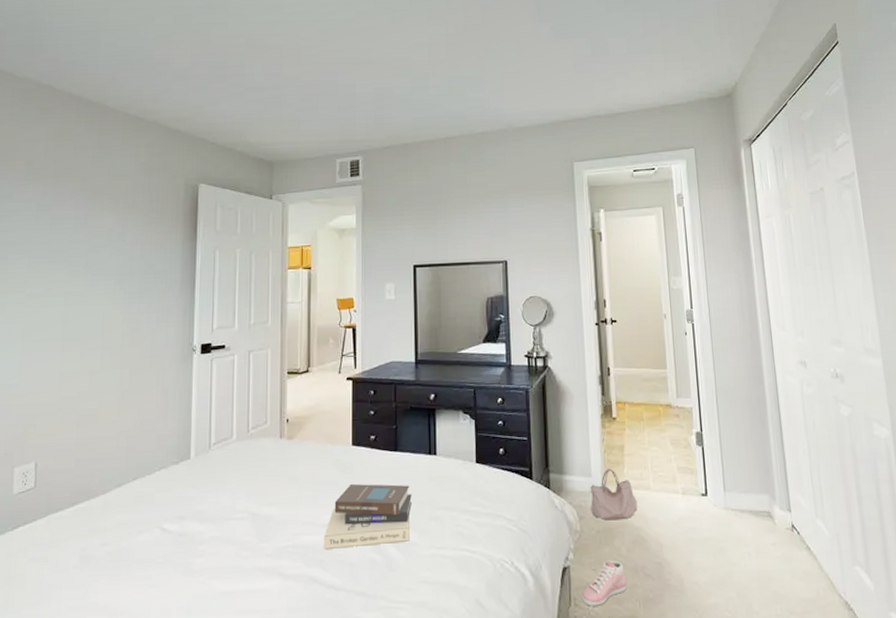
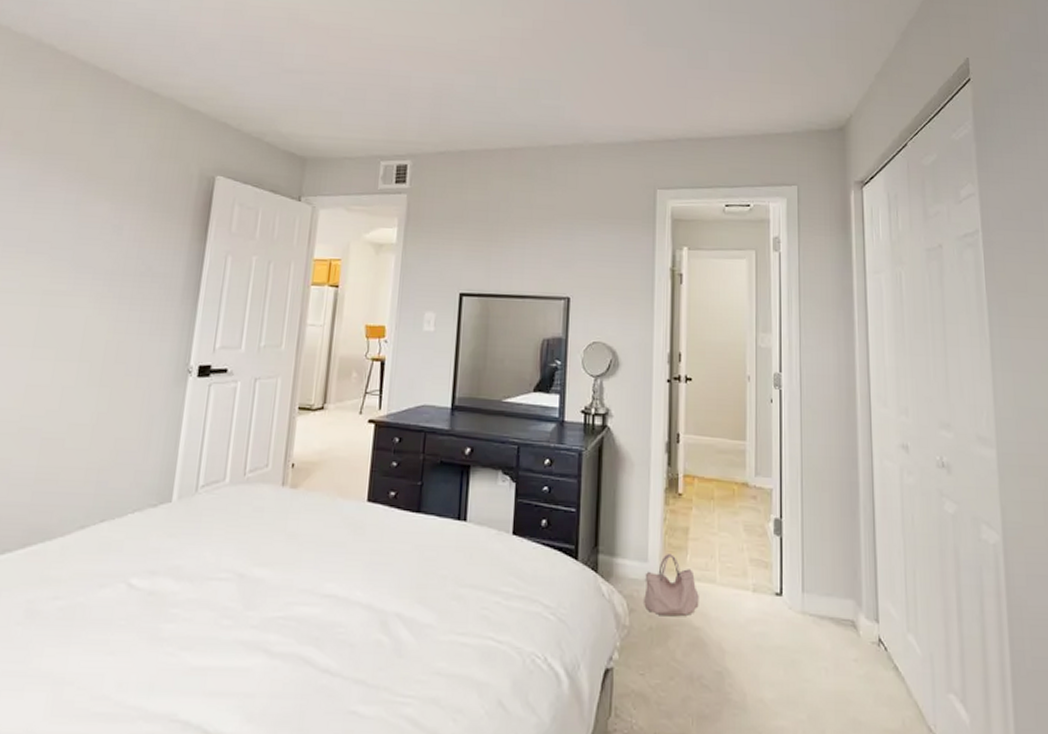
books: present [324,484,412,549] -> none [322,549,433,625]
sneaker: present [581,560,627,606] -> none [623,664,680,719]

